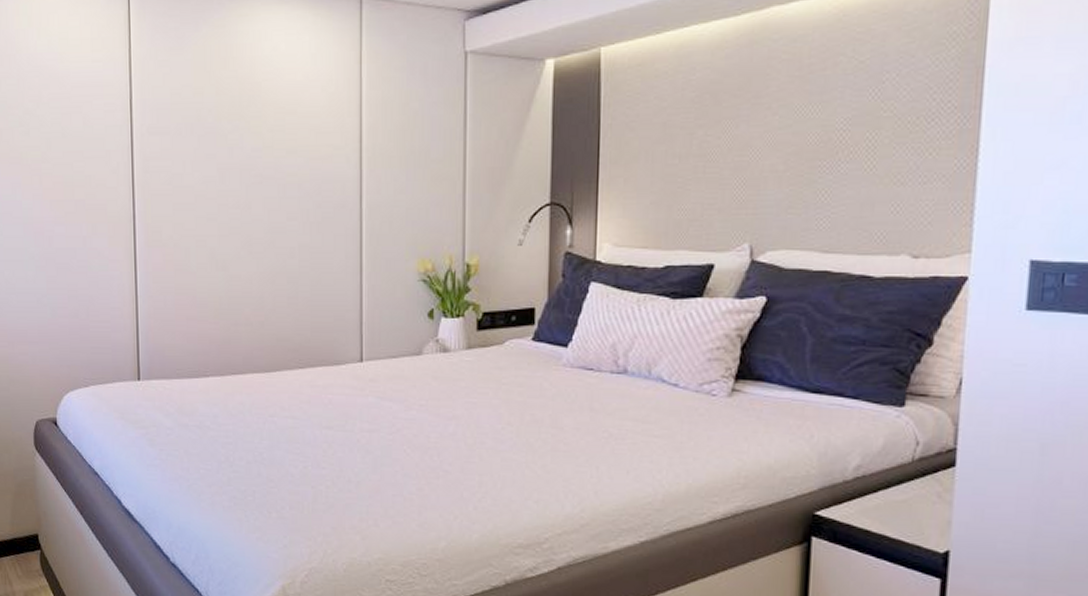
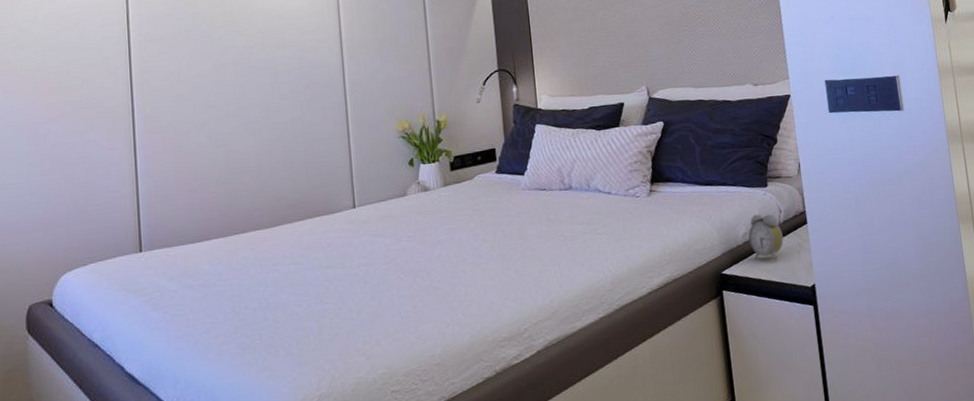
alarm clock: none [862,442,915,510] -> present [748,214,784,261]

